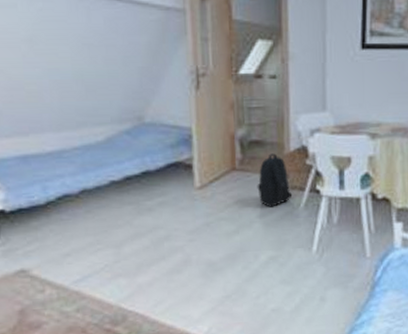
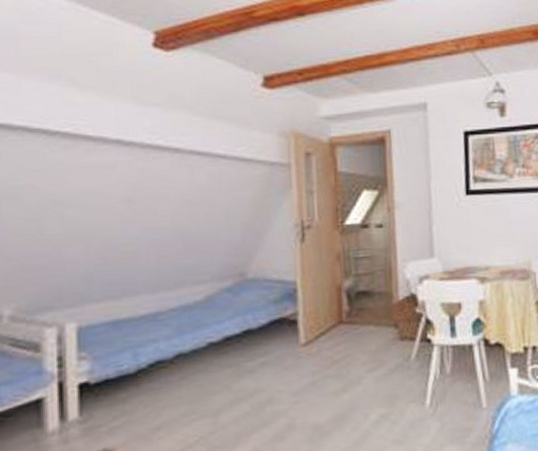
backpack: present [257,153,293,207] -> none [365,303,403,361]

